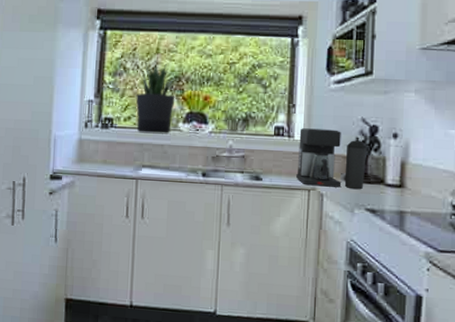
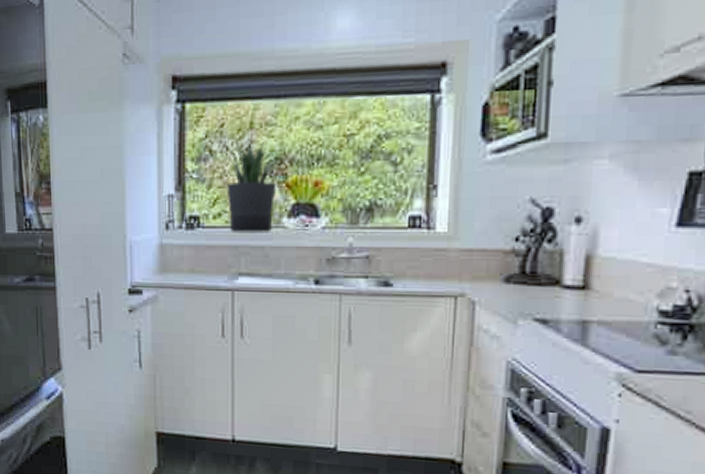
coffee maker: present [296,128,342,188] -> none [439,216,501,292]
canister: present [344,137,367,190] -> none [504,224,537,294]

